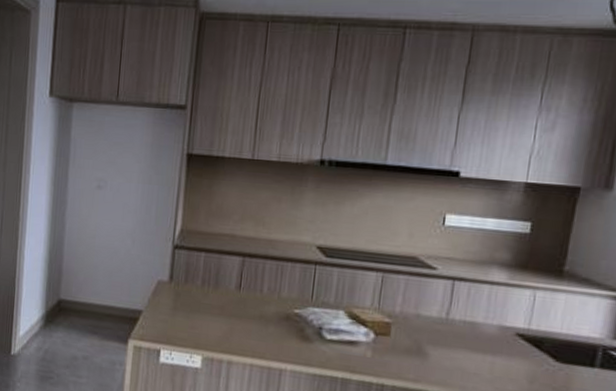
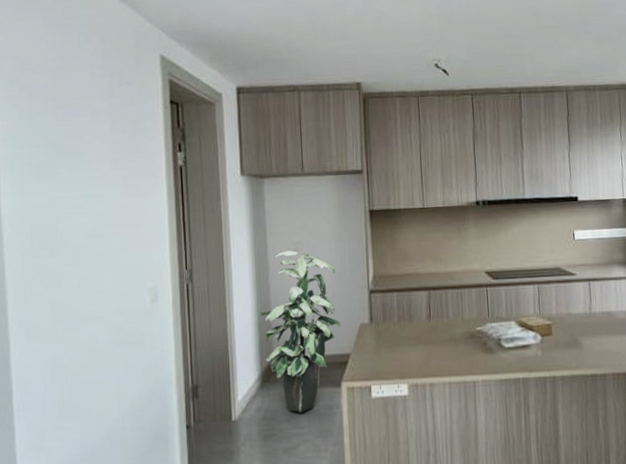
indoor plant: none [49,186,139,362] -> present [257,251,341,413]

